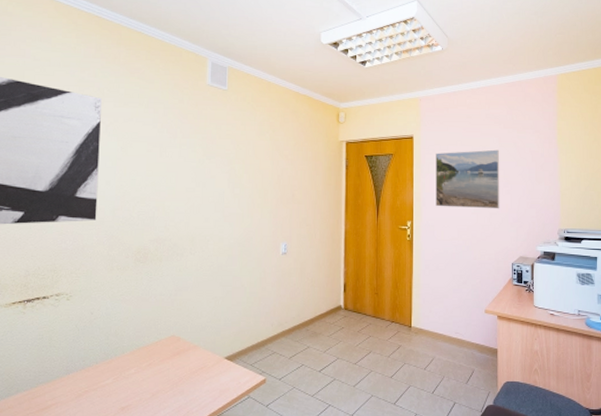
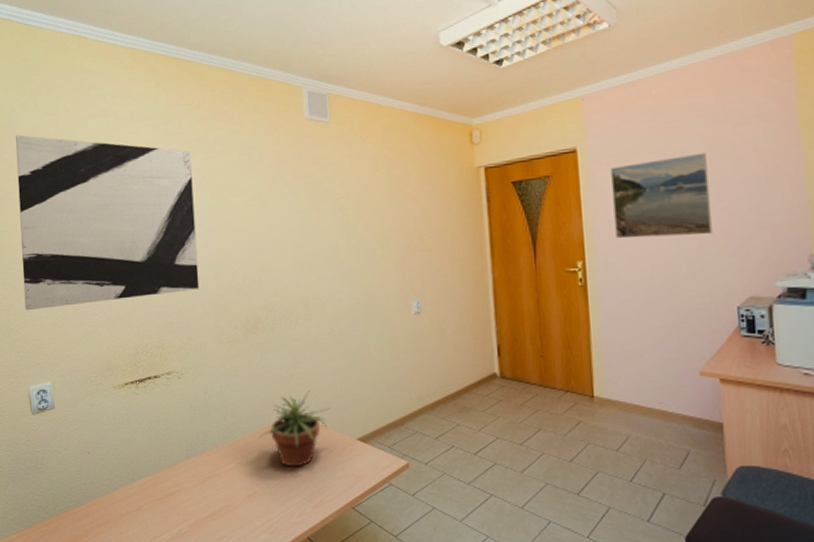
potted plant: none [138,314,203,382] -> present [260,389,330,467]

